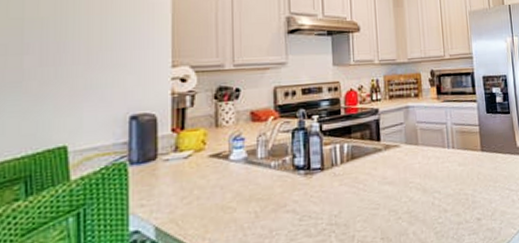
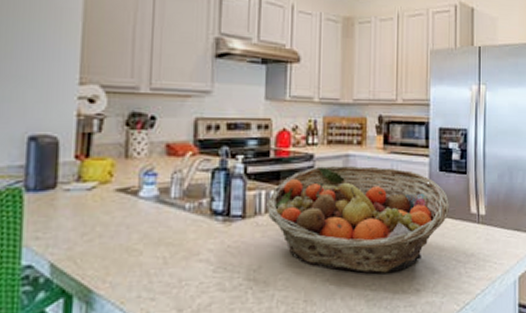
fruit basket: none [341,114,499,208] -> present [266,166,450,273]

